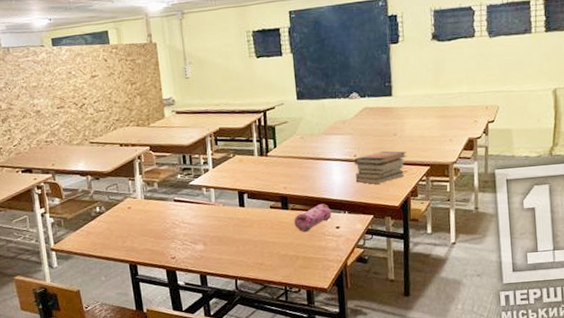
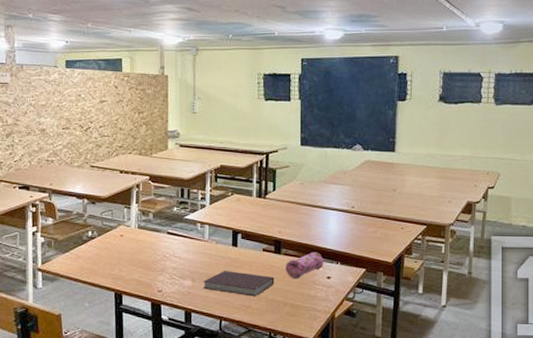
notebook: none [214,231,285,254] -> present [203,271,274,297]
book stack: present [354,150,407,184] -> none [351,205,405,238]

